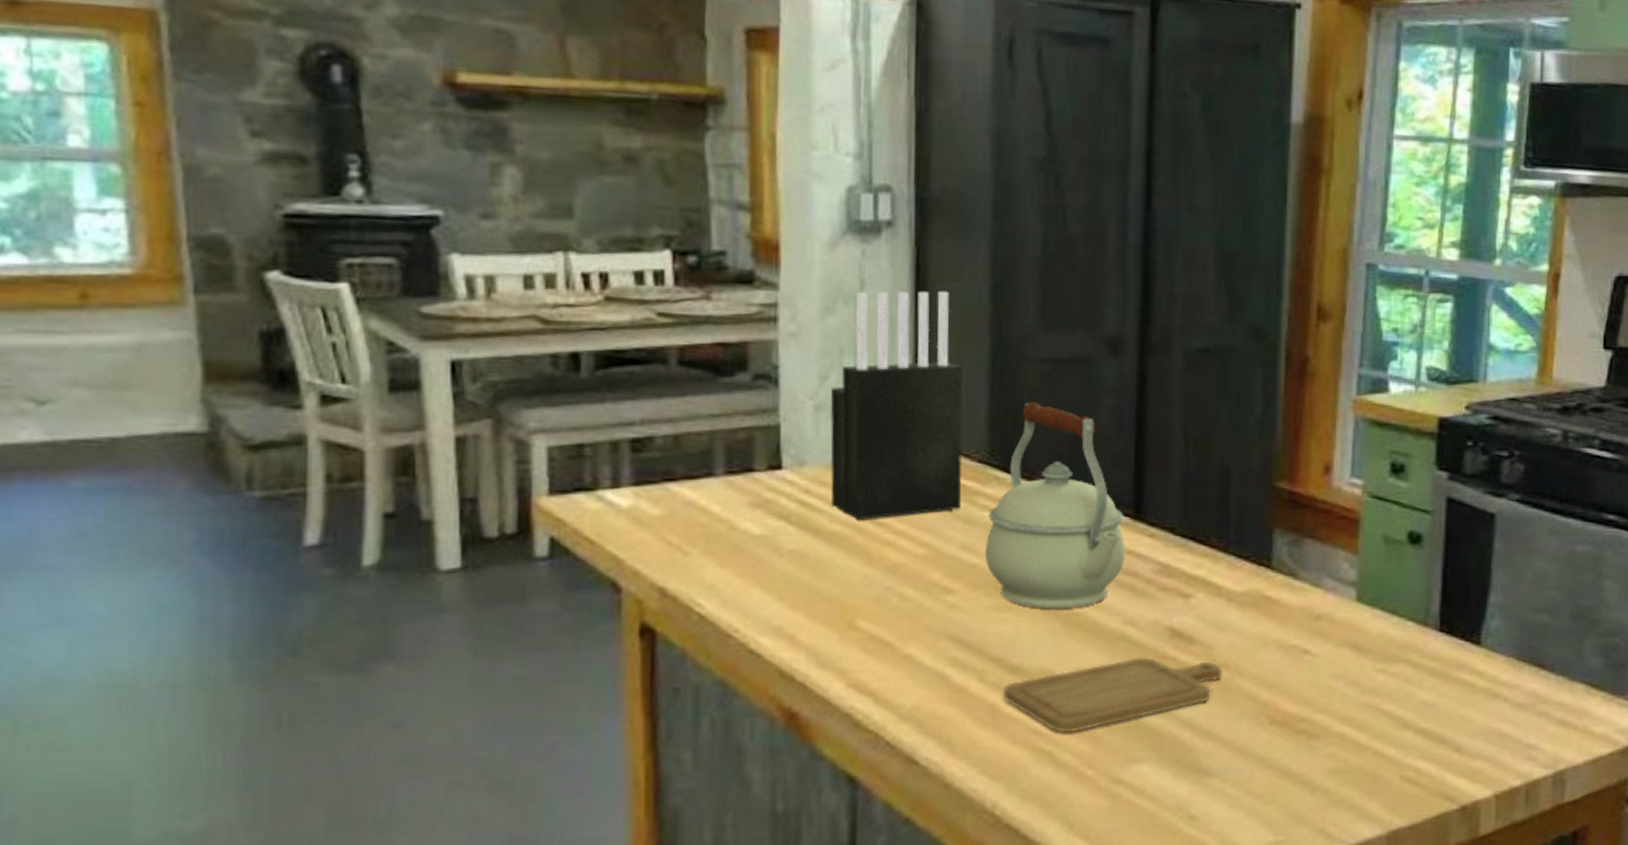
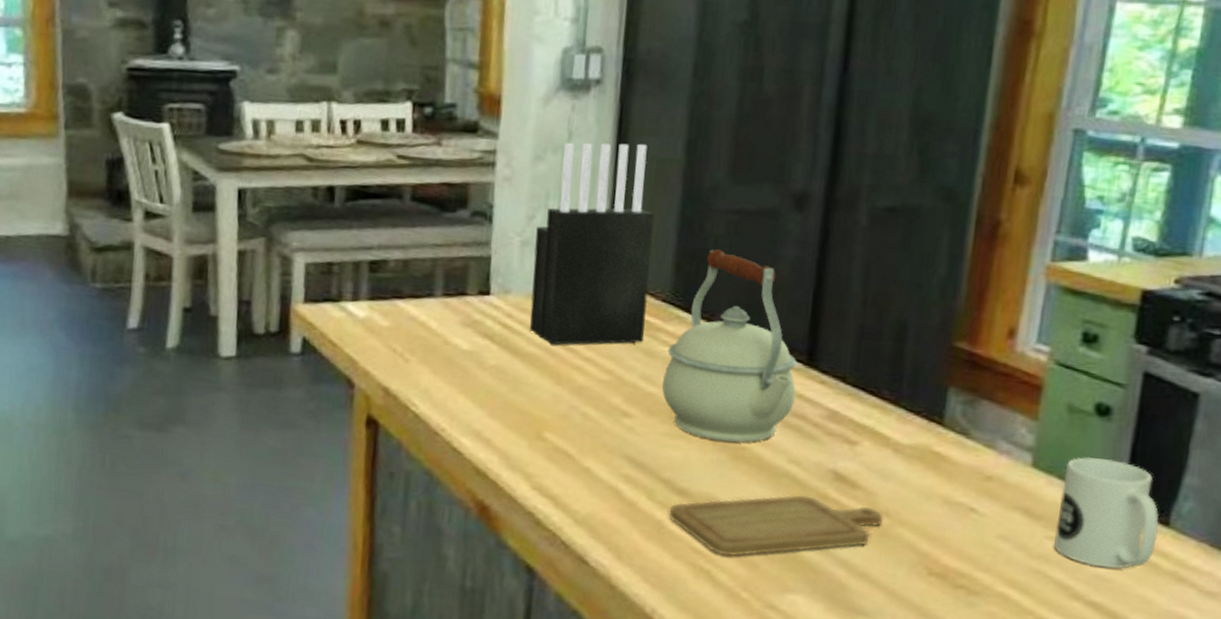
mug: none [1383,585,1472,694] -> present [1054,456,1159,569]

